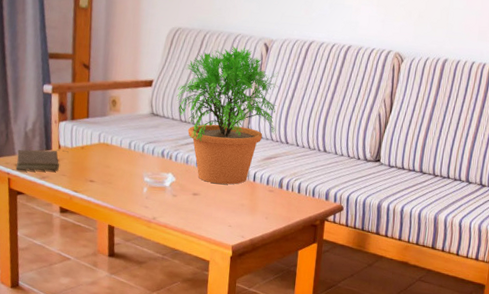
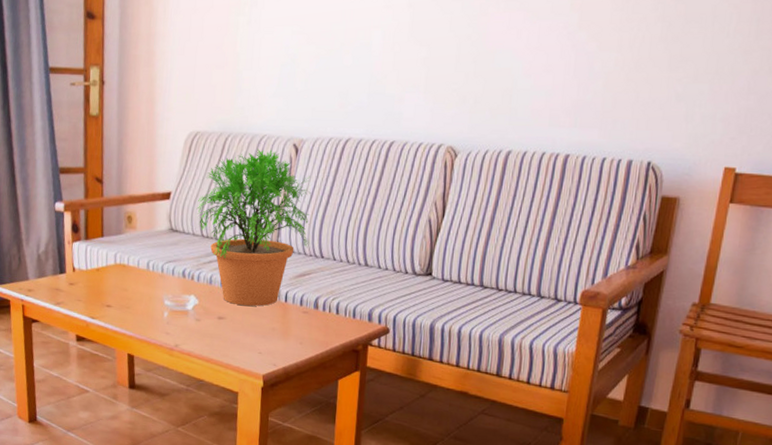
book: present [15,149,69,171] -> none [29,272,84,297]

